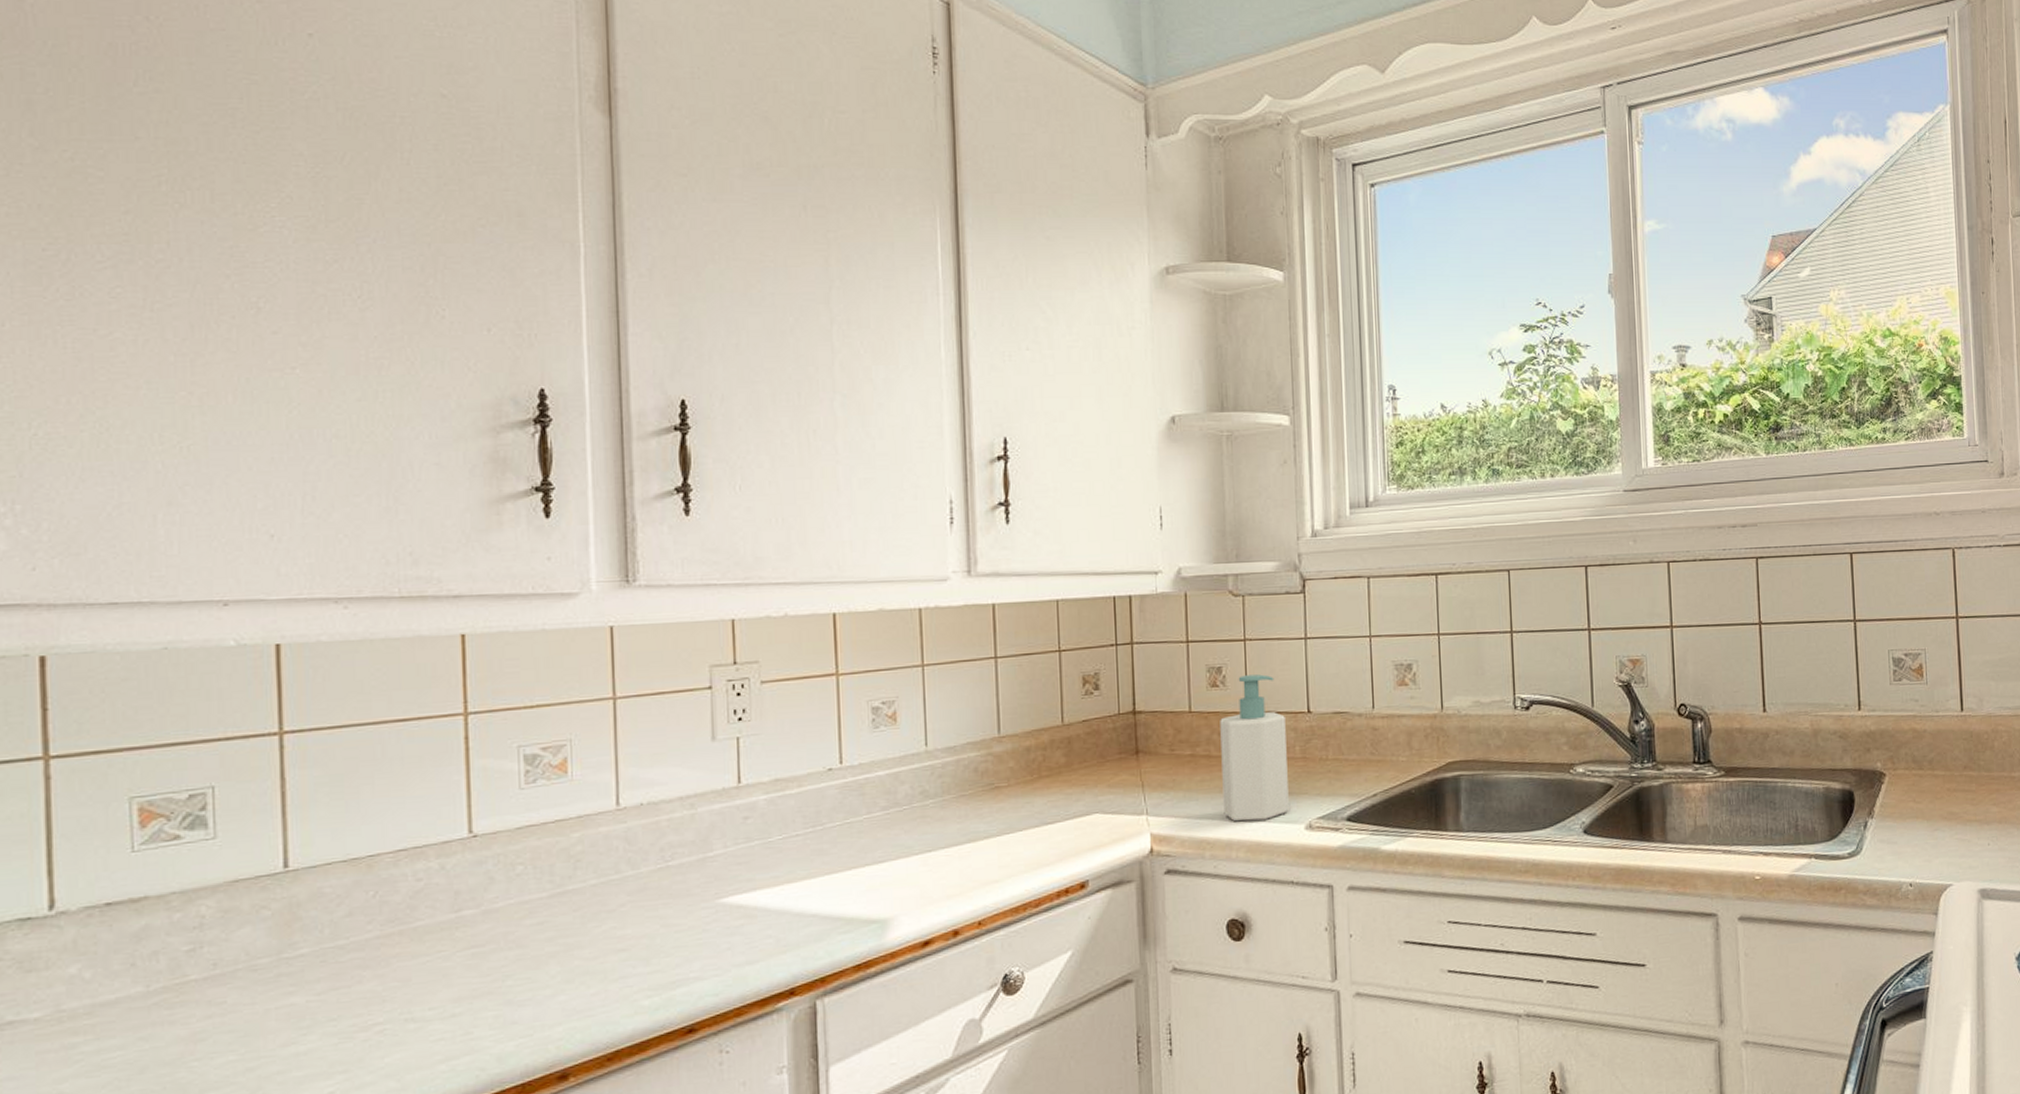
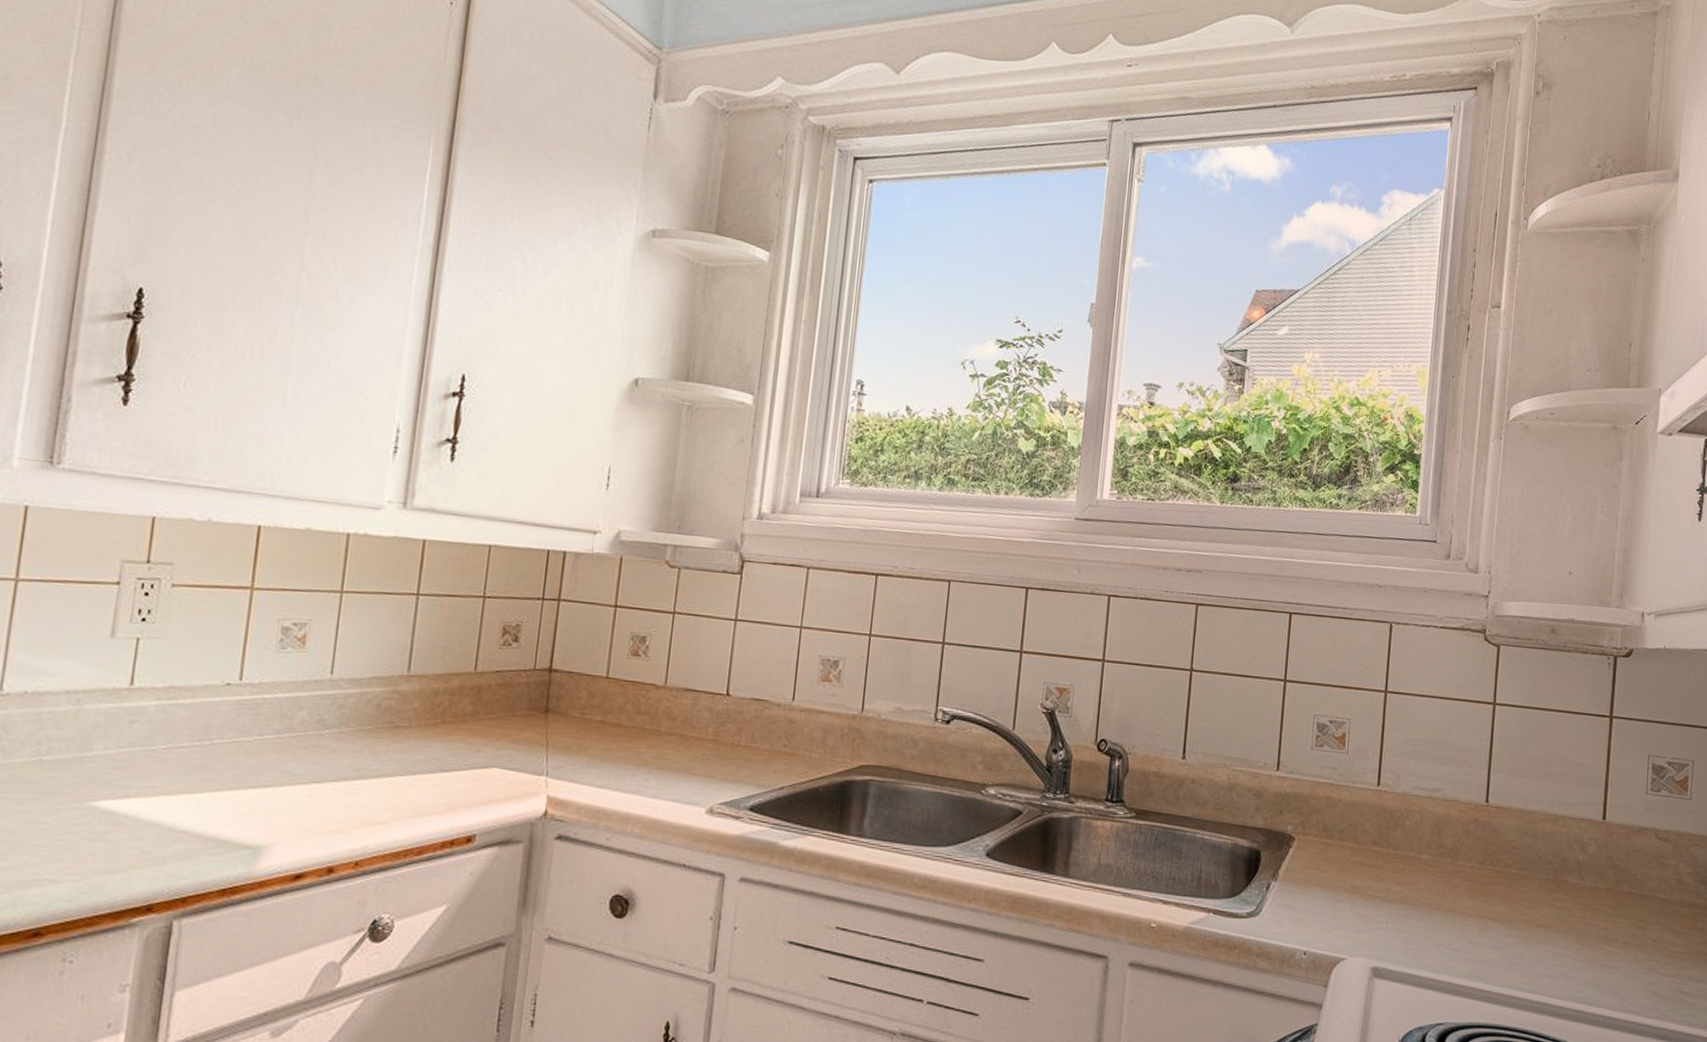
soap bottle: present [1220,674,1289,822] -> none [625,648,703,798]

